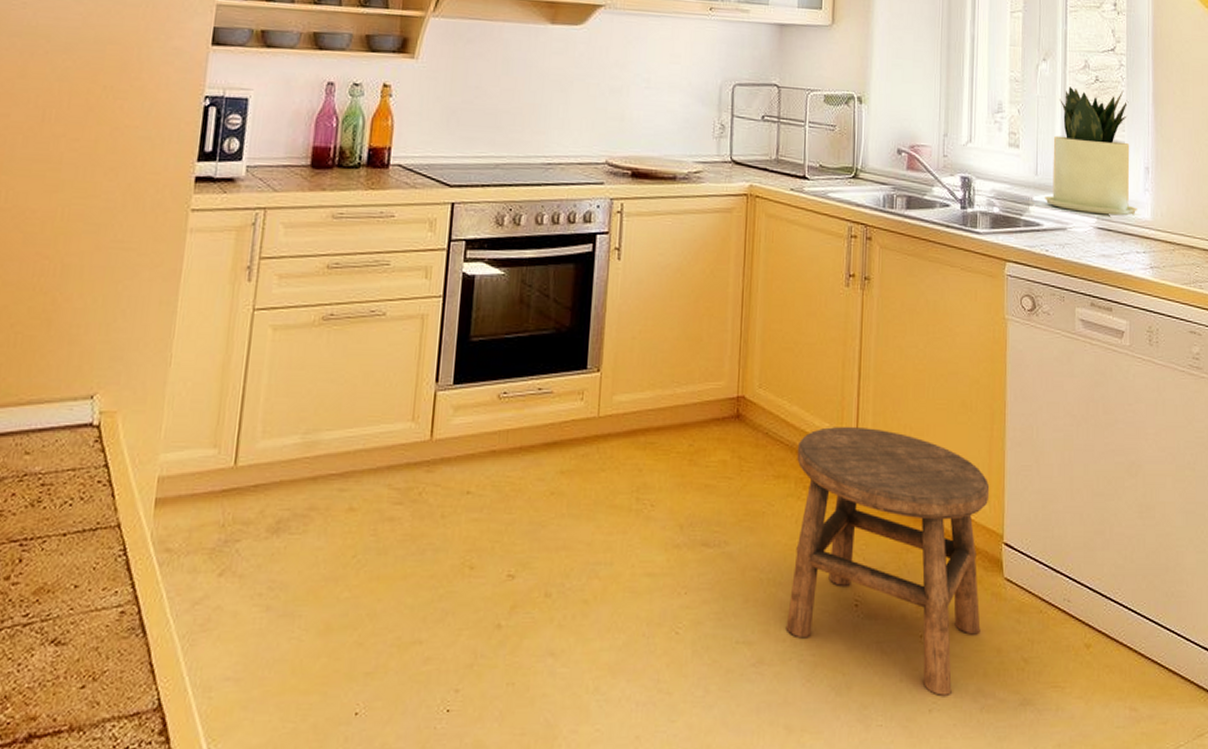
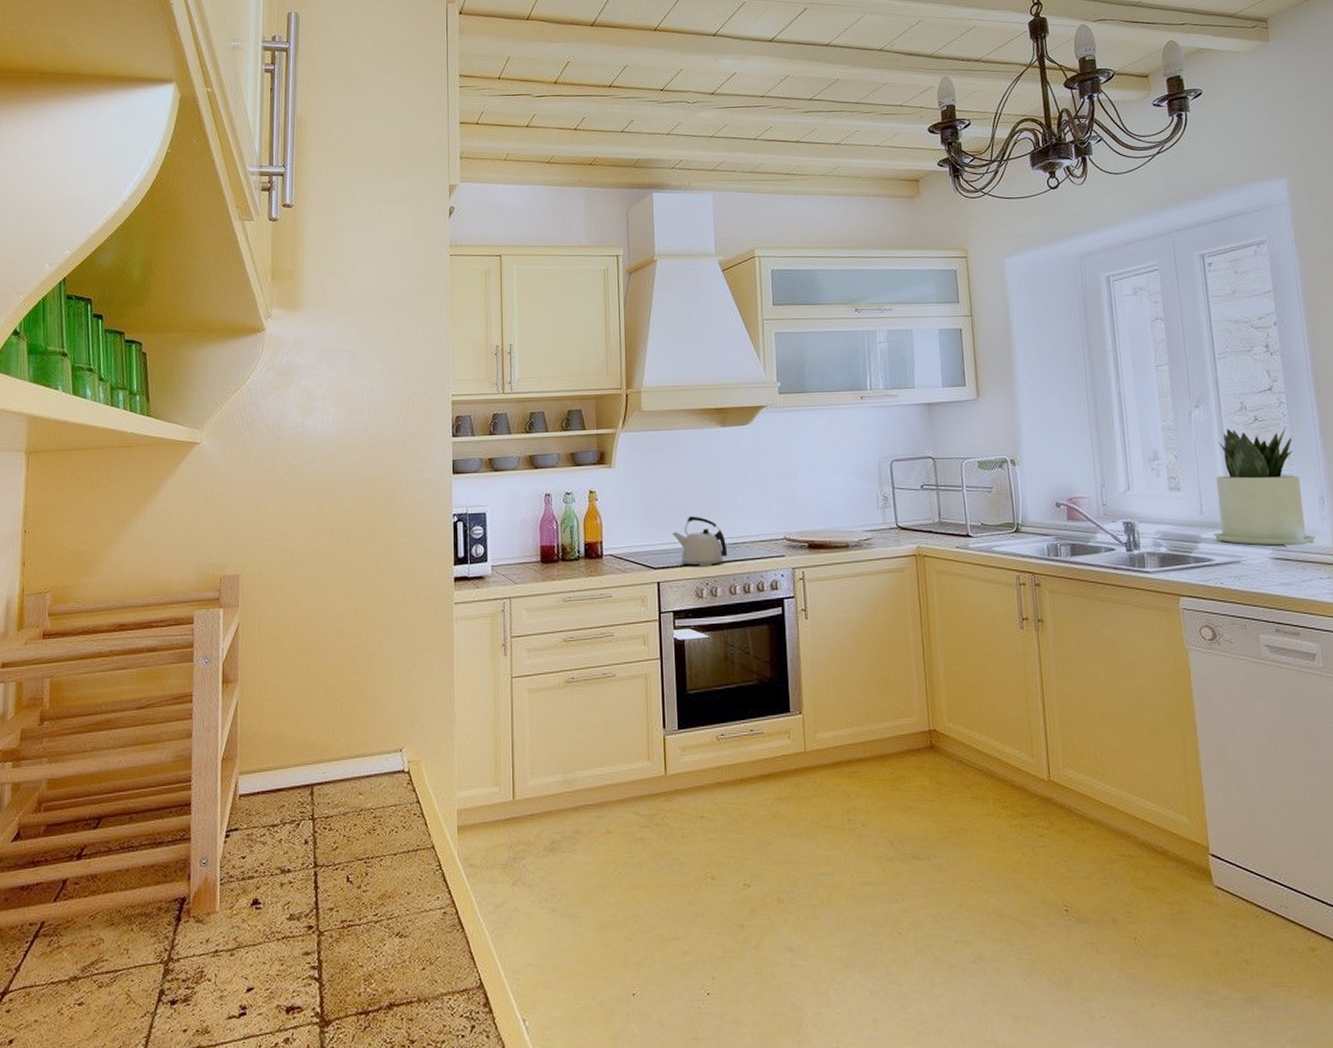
kettle: none [476,126,540,189] -> present [672,516,728,567]
stool: present [785,427,990,696] -> none [991,753,1196,992]

